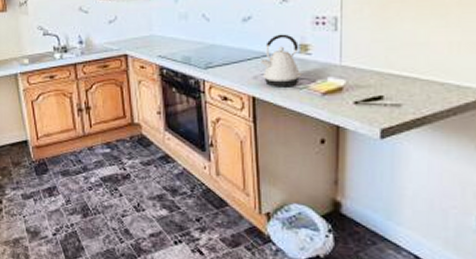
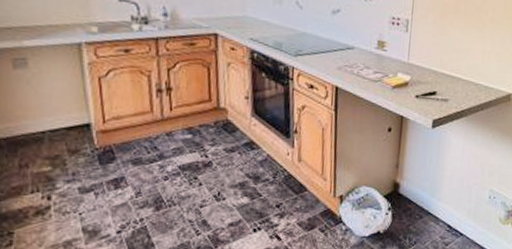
kettle: present [260,34,302,87] -> none [345,29,378,80]

